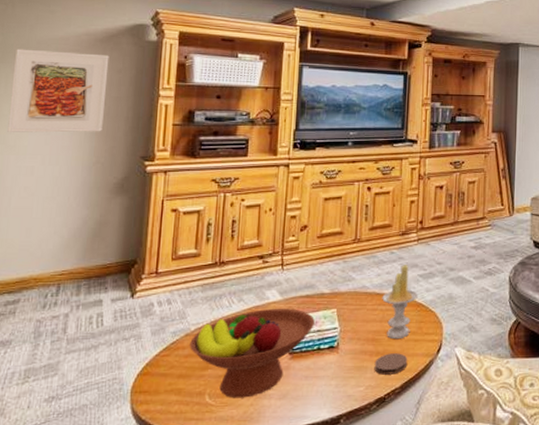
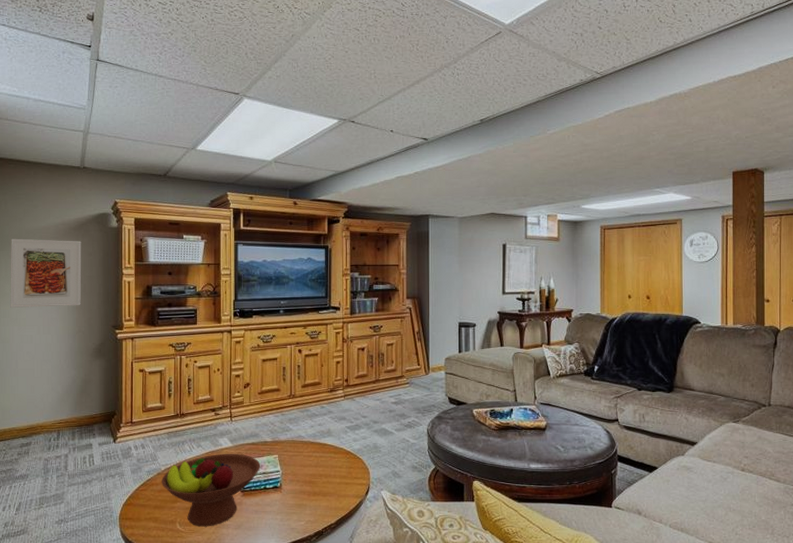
coaster: present [374,353,408,375] -> none [312,494,341,512]
candle: present [382,265,419,340] -> none [316,418,348,482]

